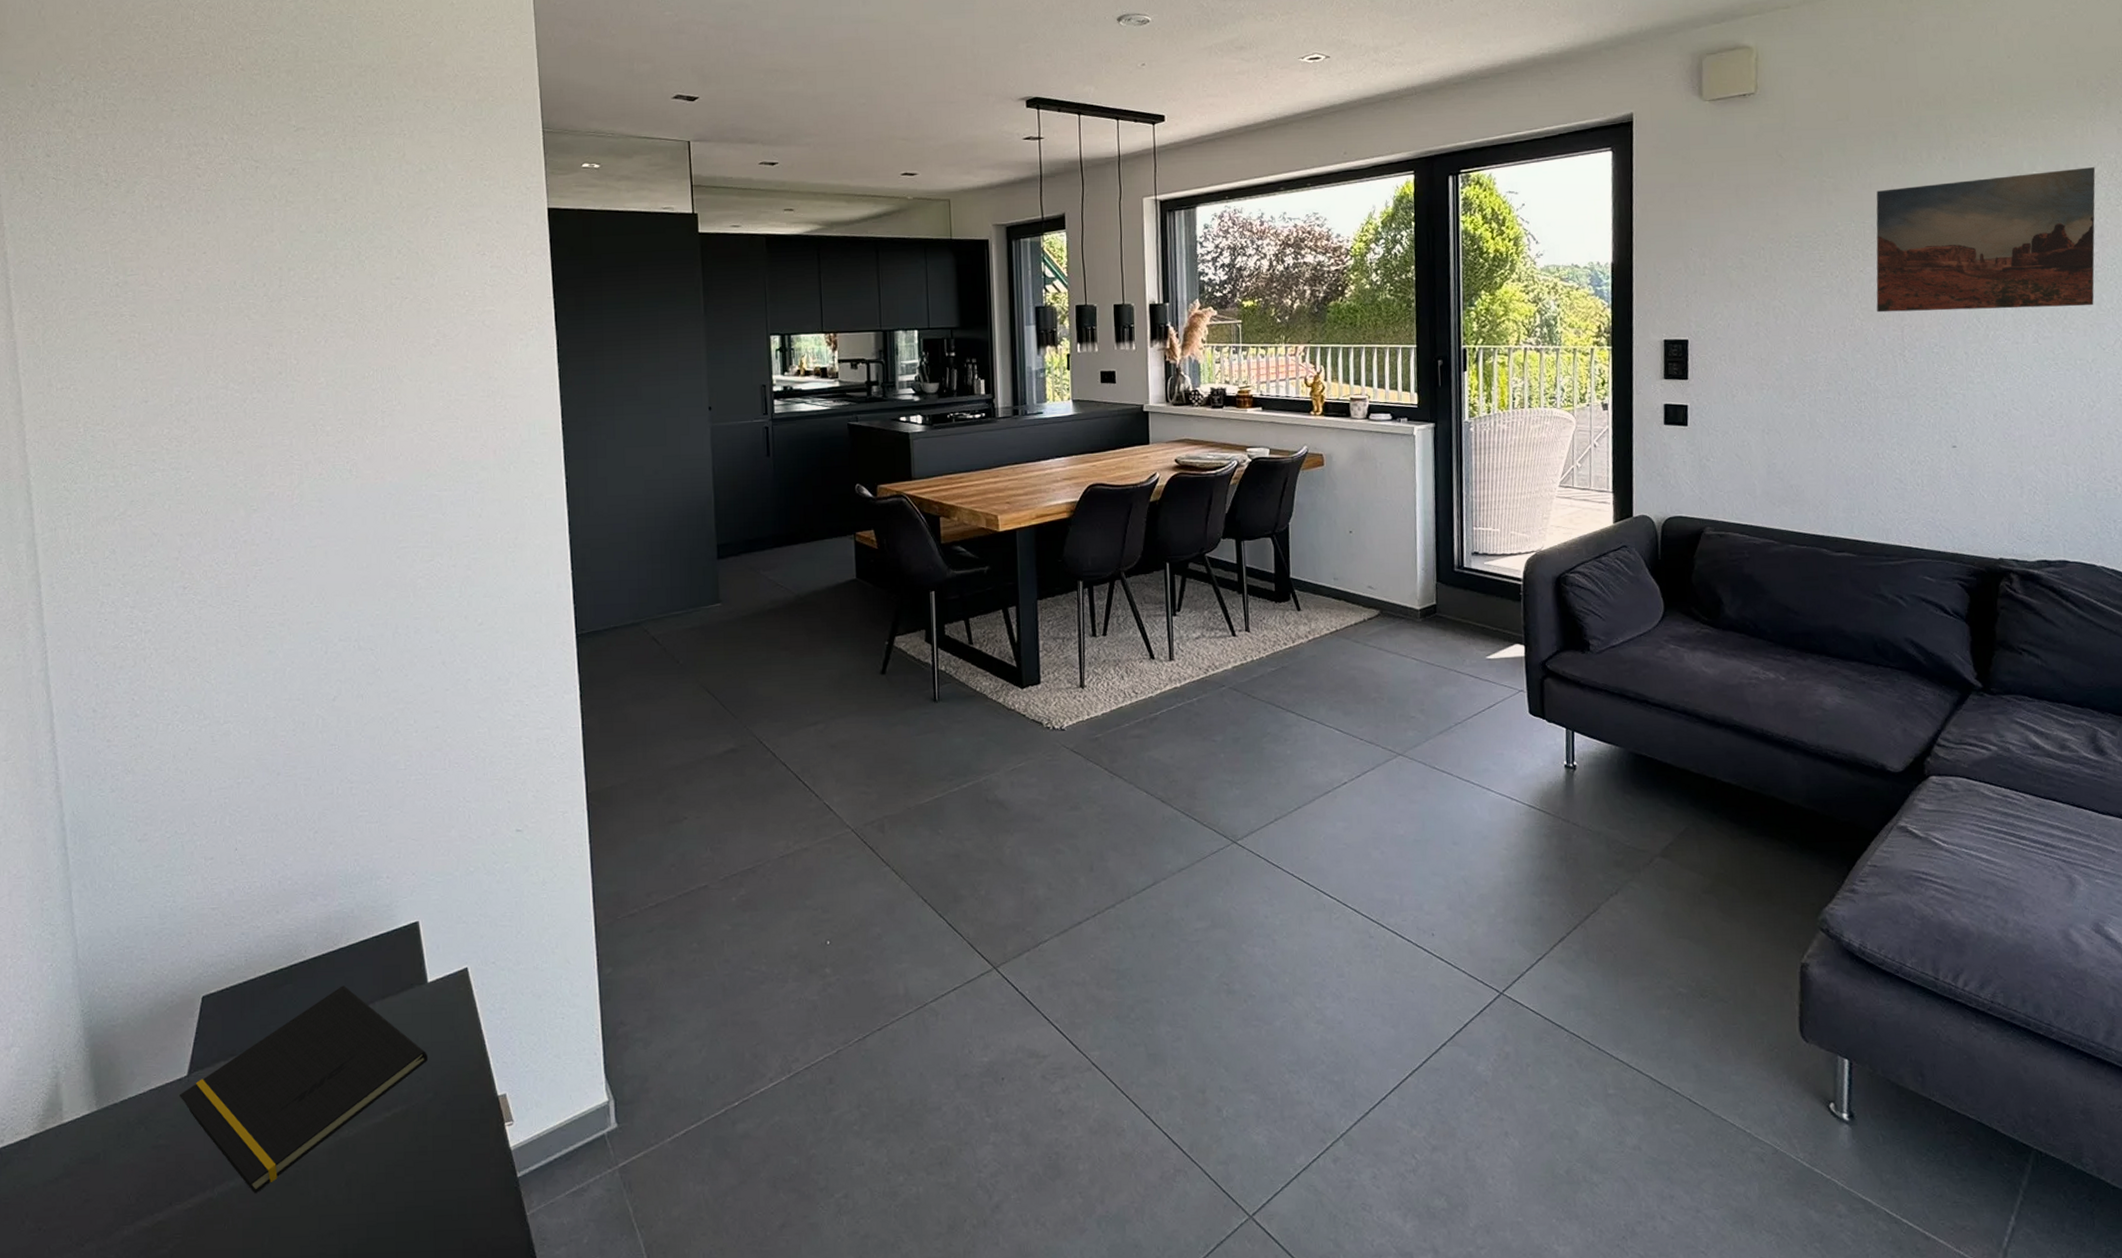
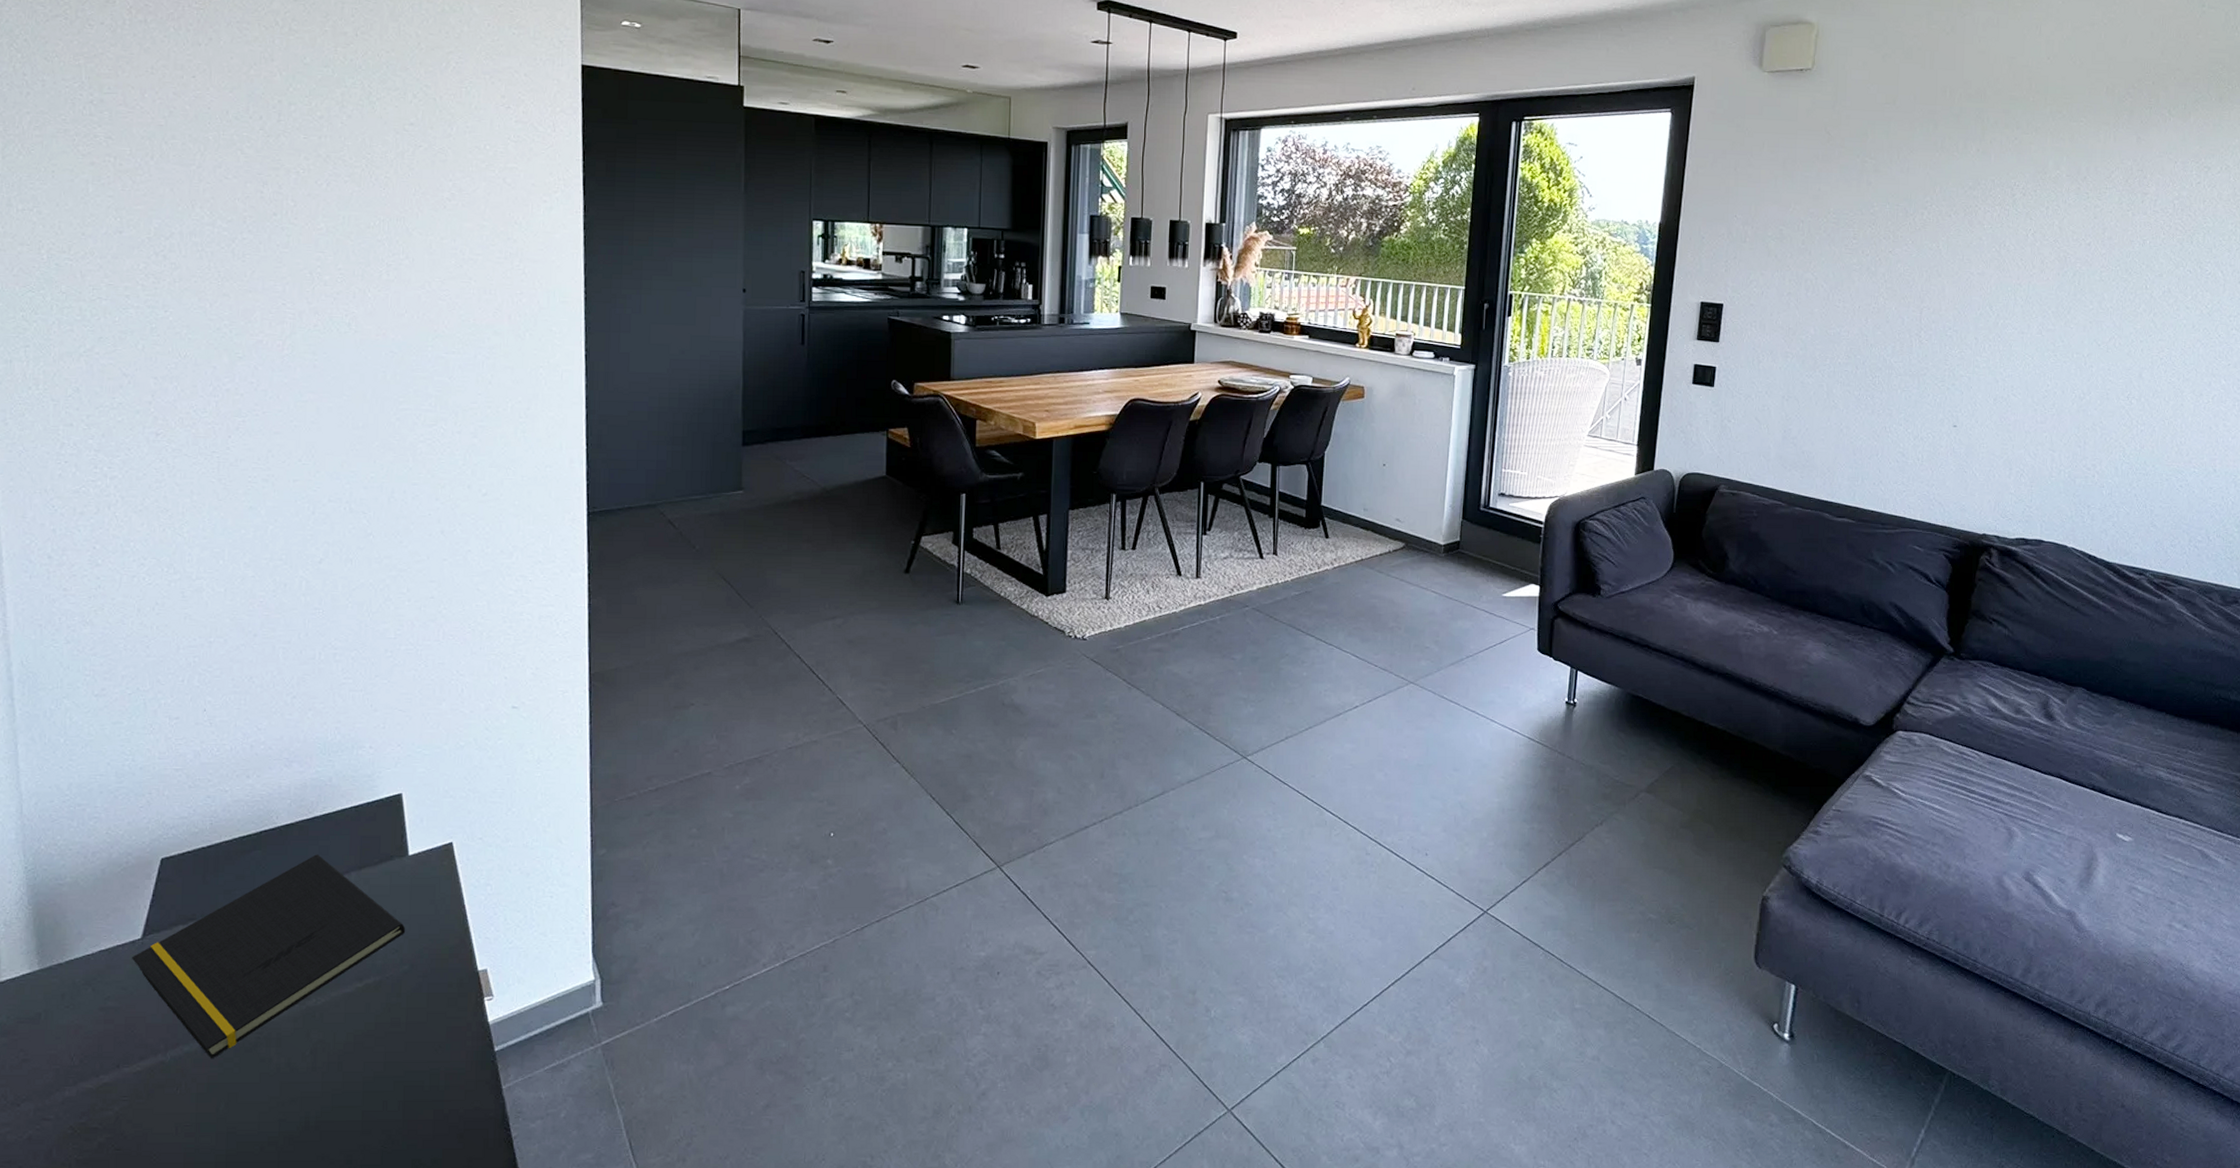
wall art: present [1876,167,2096,313] -> none [1900,171,2113,304]

